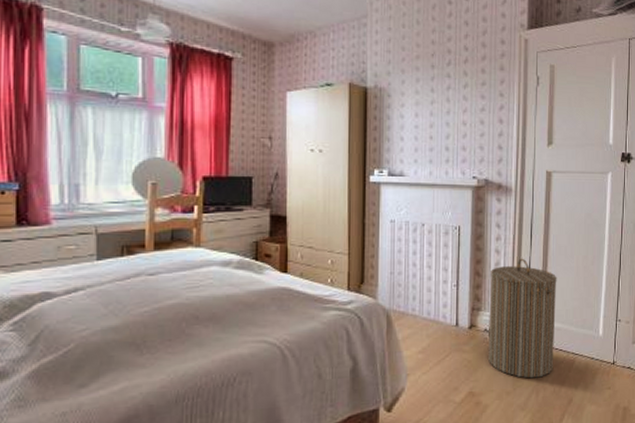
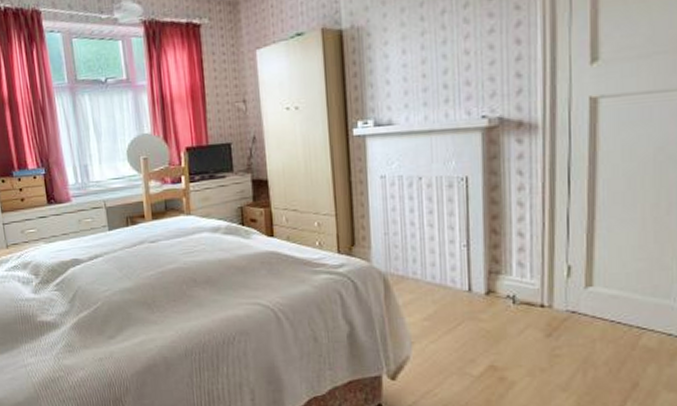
laundry hamper: present [488,258,557,379] -> none [511,210,611,355]

